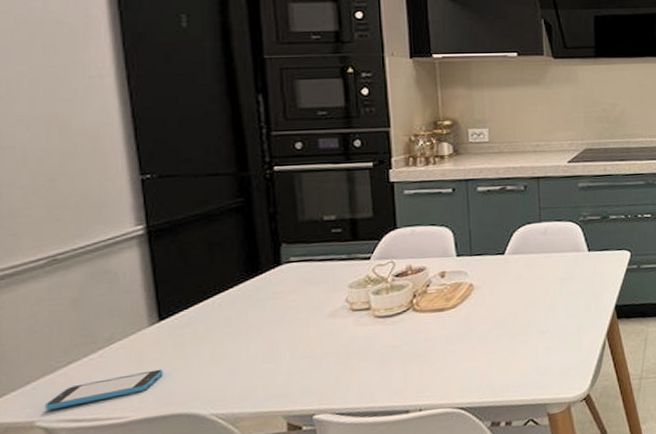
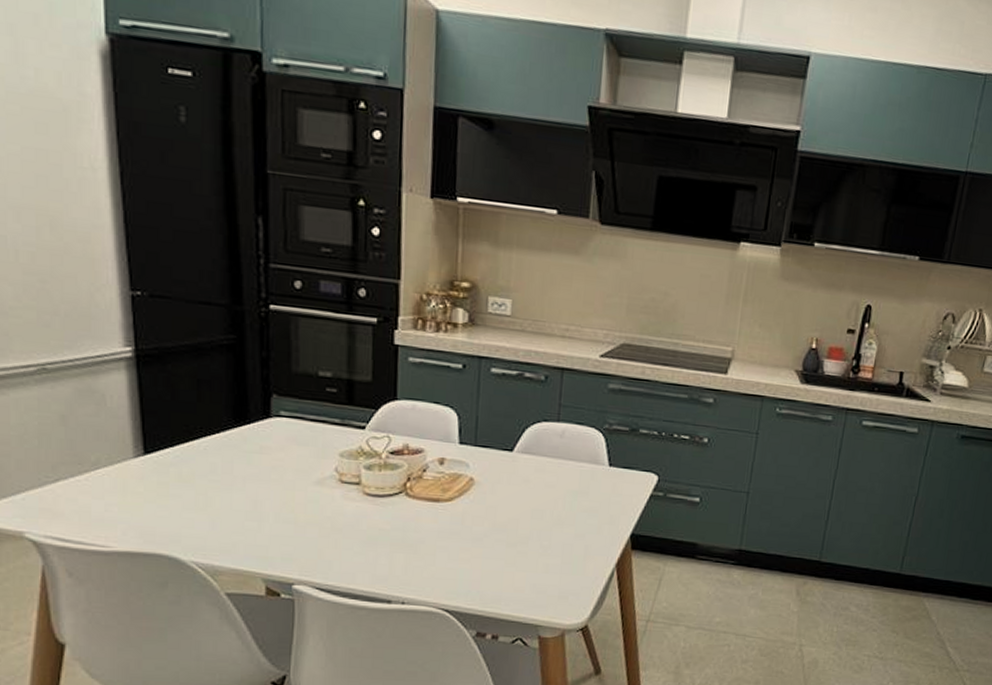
smartphone: present [45,369,164,411] -> none [34,503,147,525]

